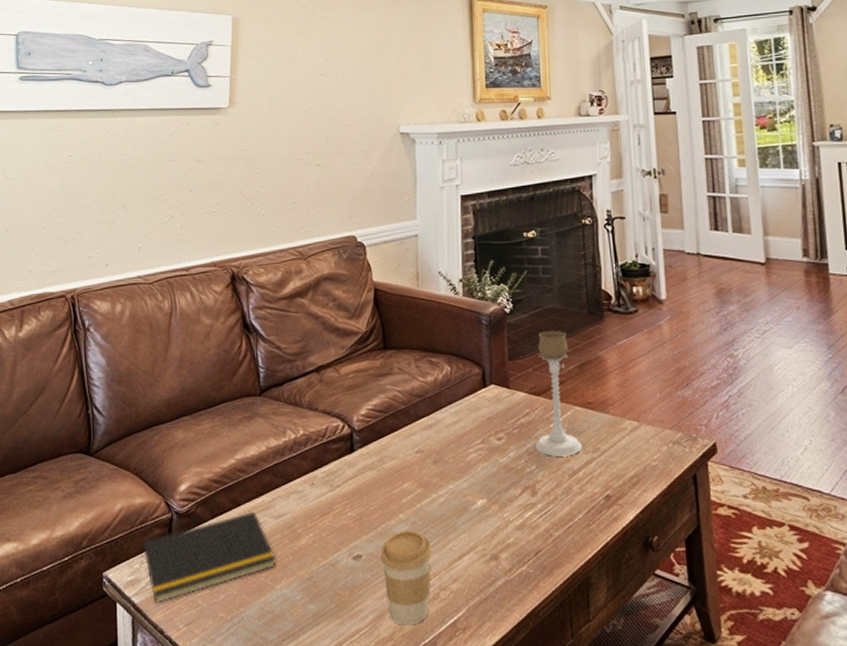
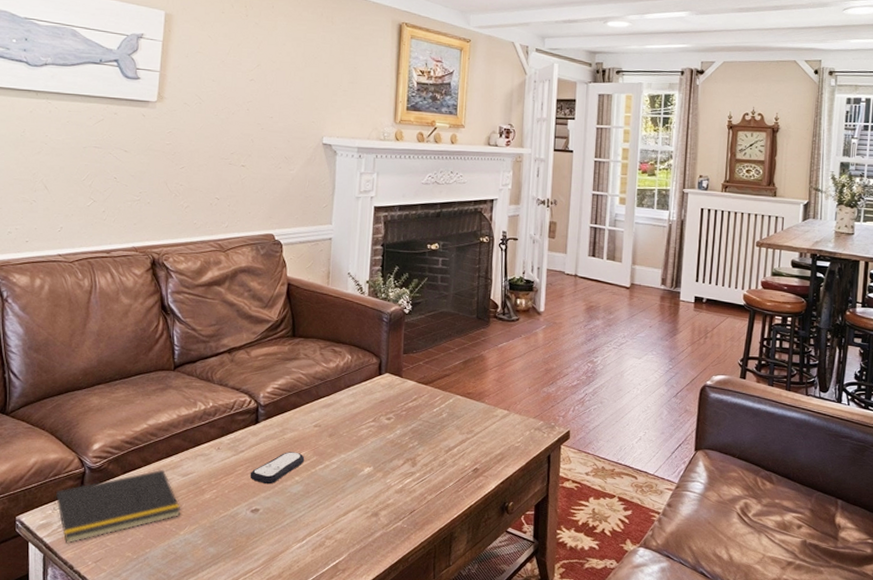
remote control: none [348,484,409,525] -> present [250,452,305,485]
coffee cup: present [380,530,433,626] -> none [275,490,323,567]
candle holder: present [535,330,582,457] -> none [419,330,459,436]

